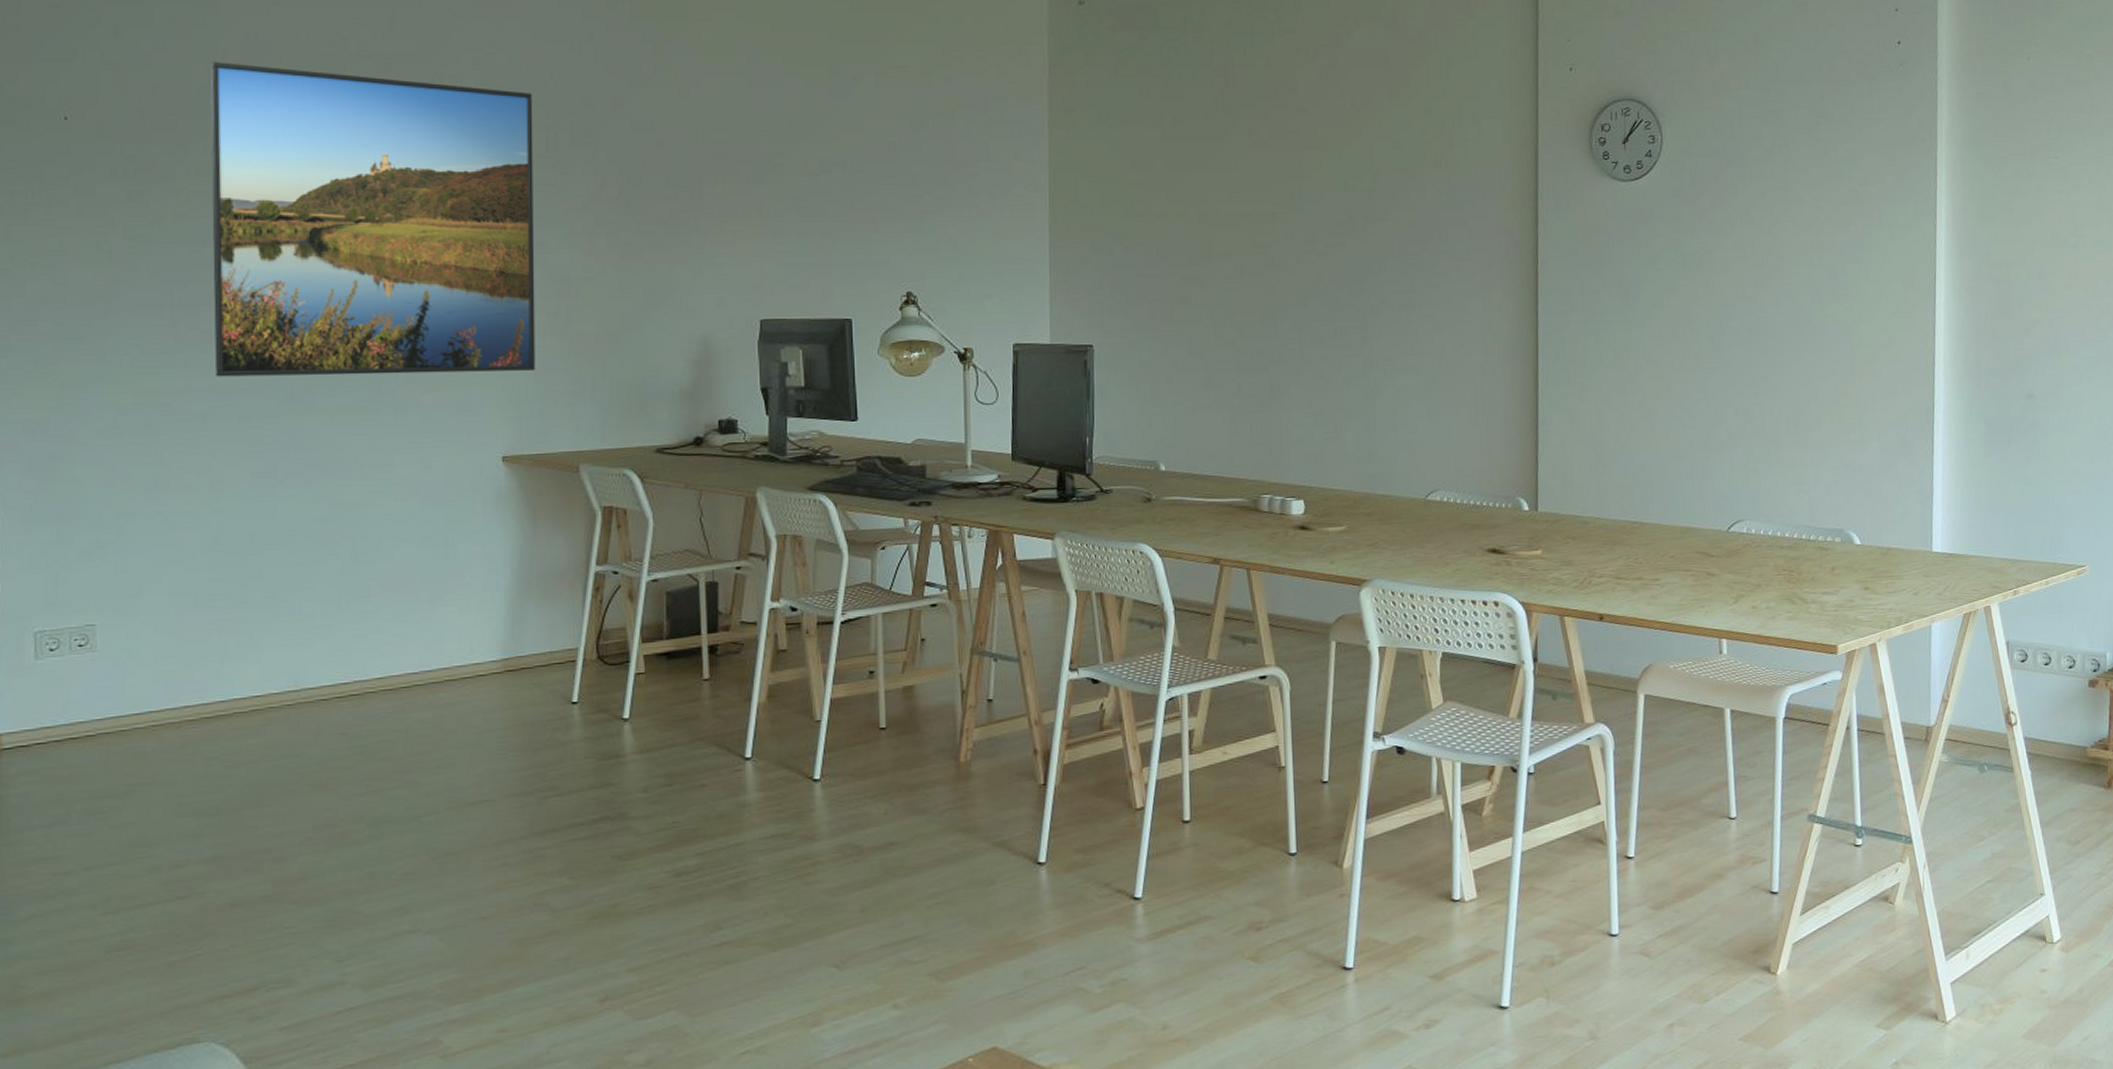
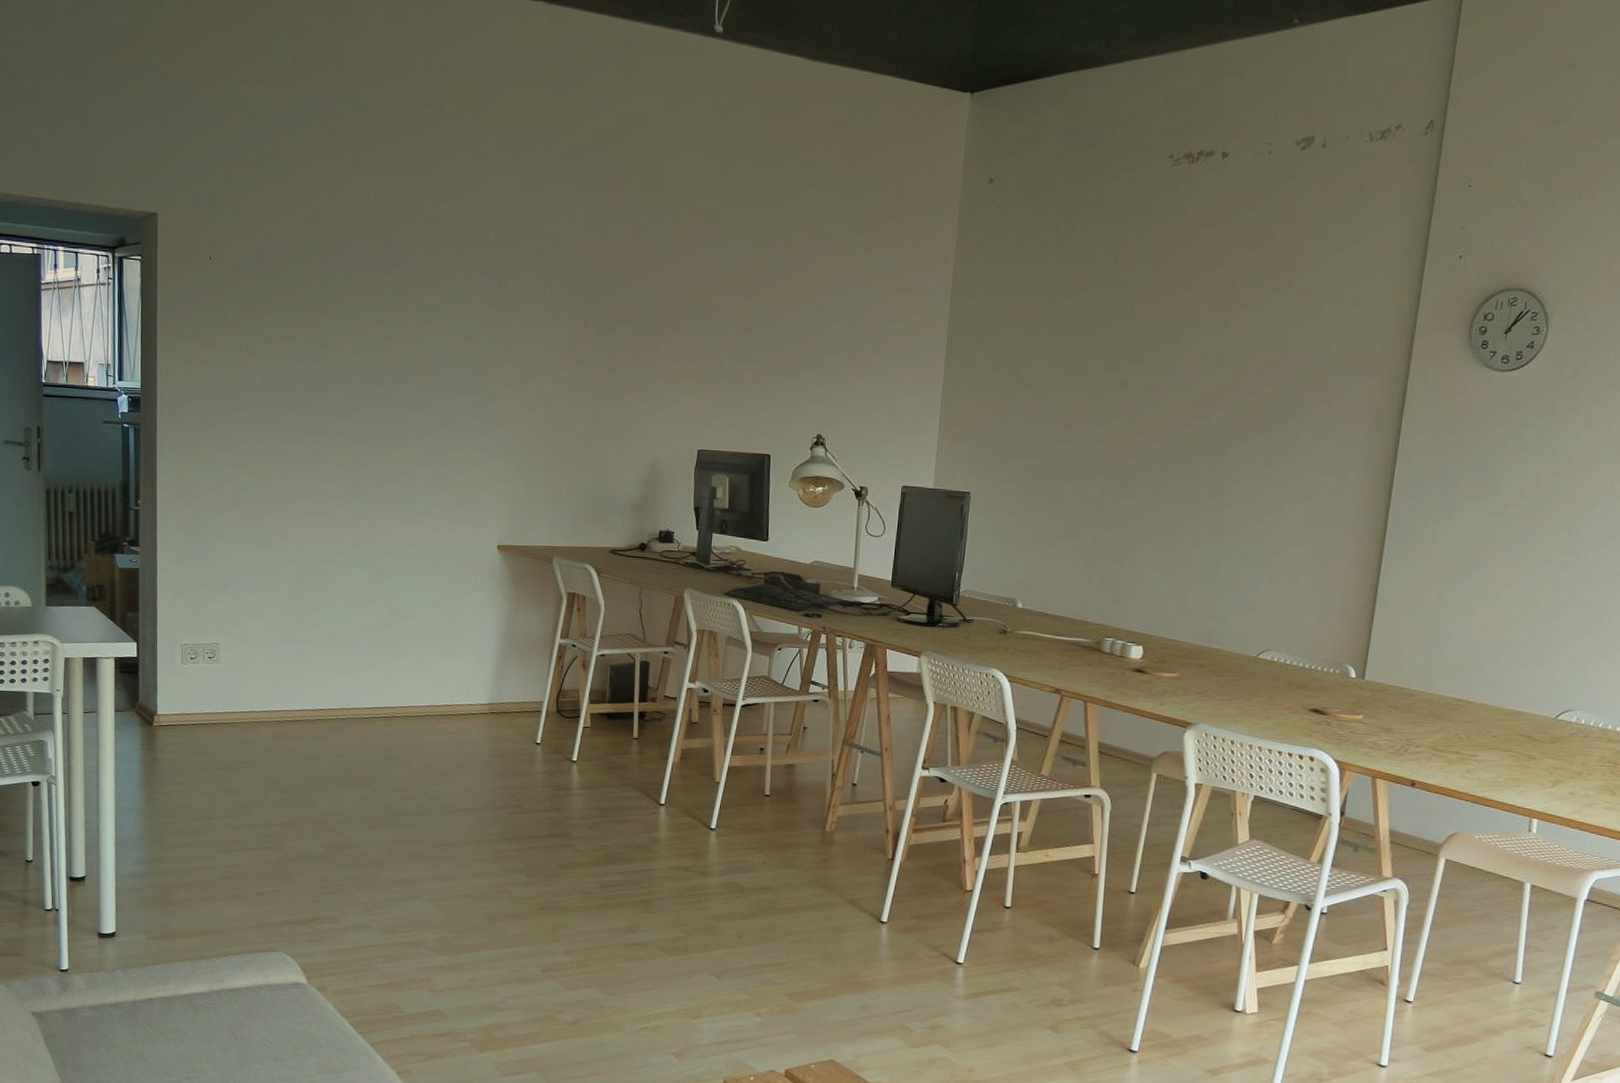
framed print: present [210,62,535,377] -> none [302,216,536,478]

